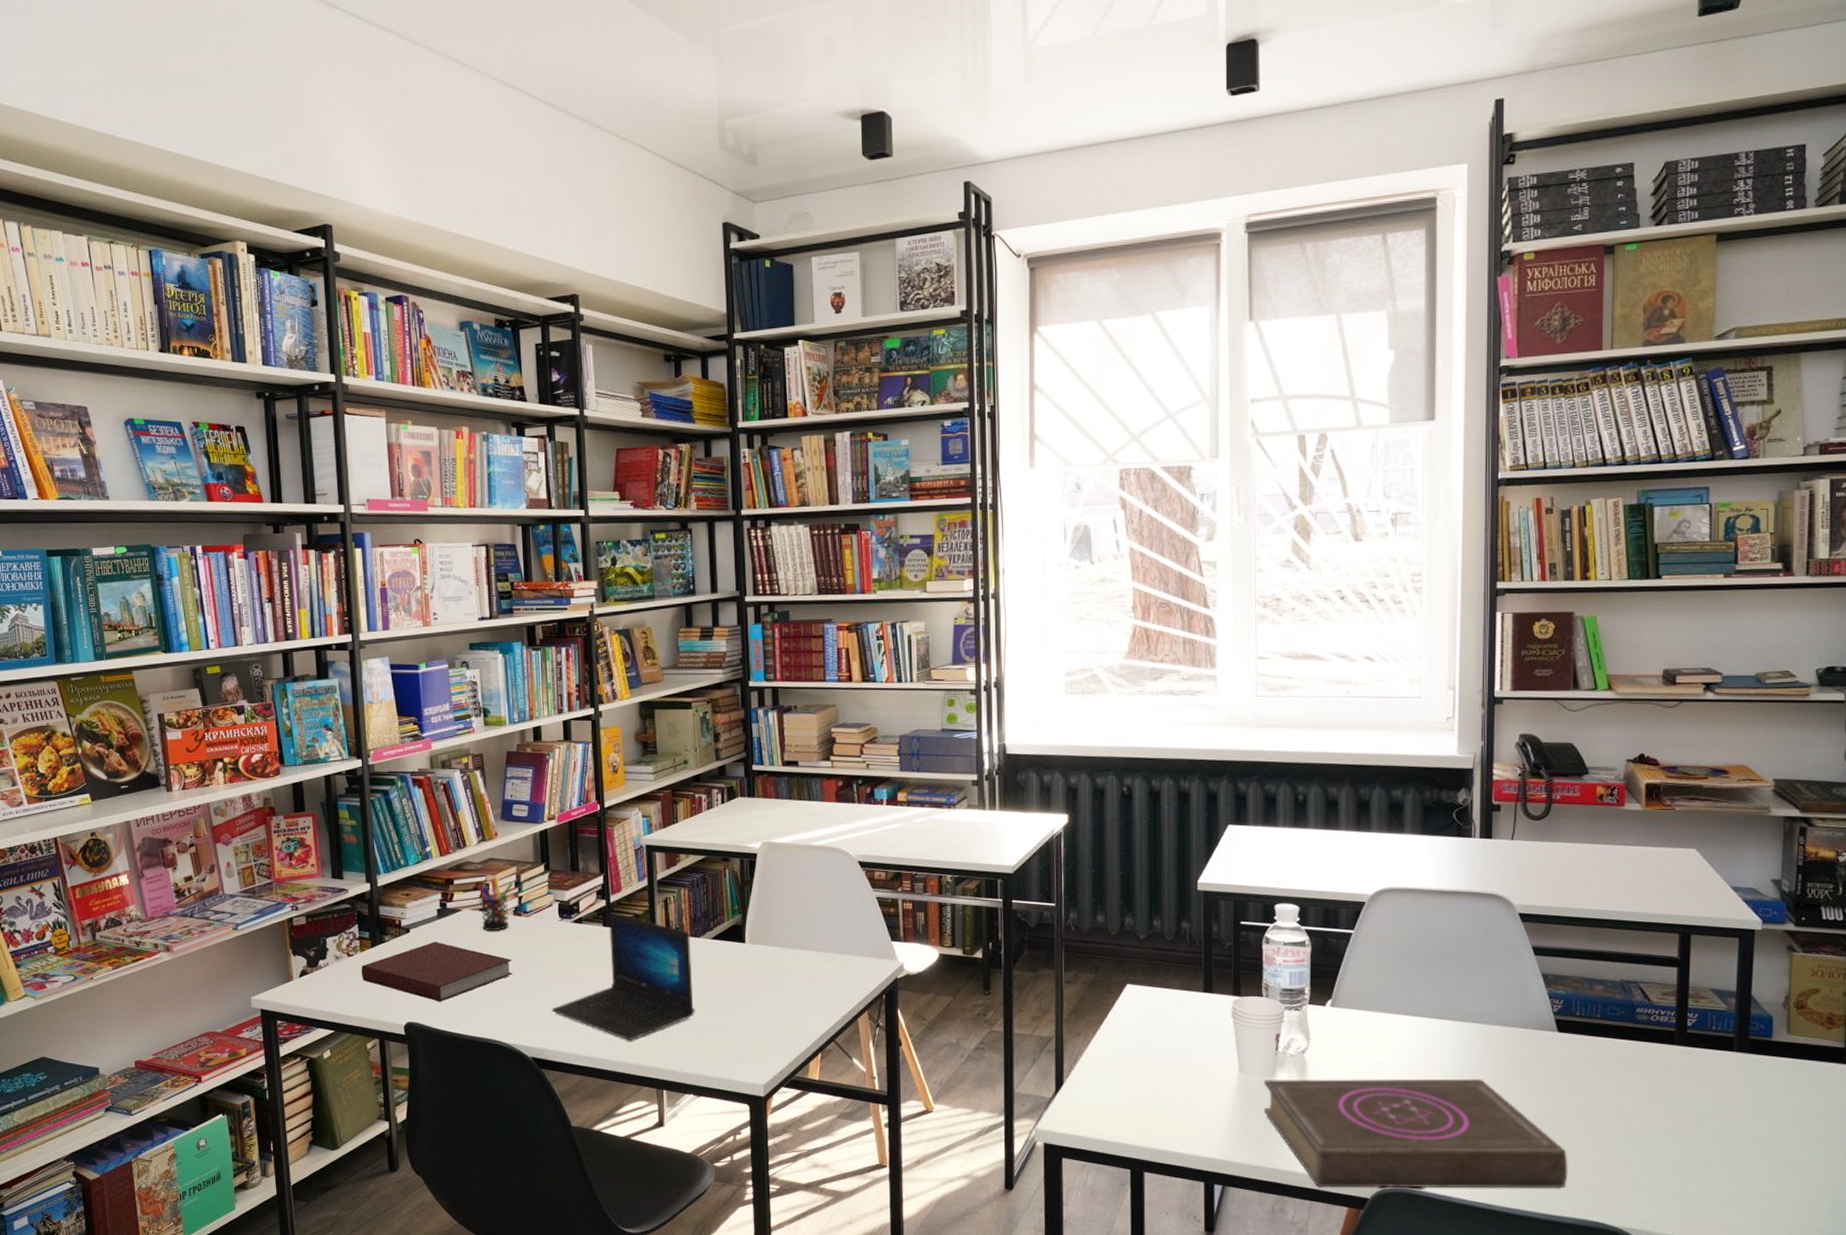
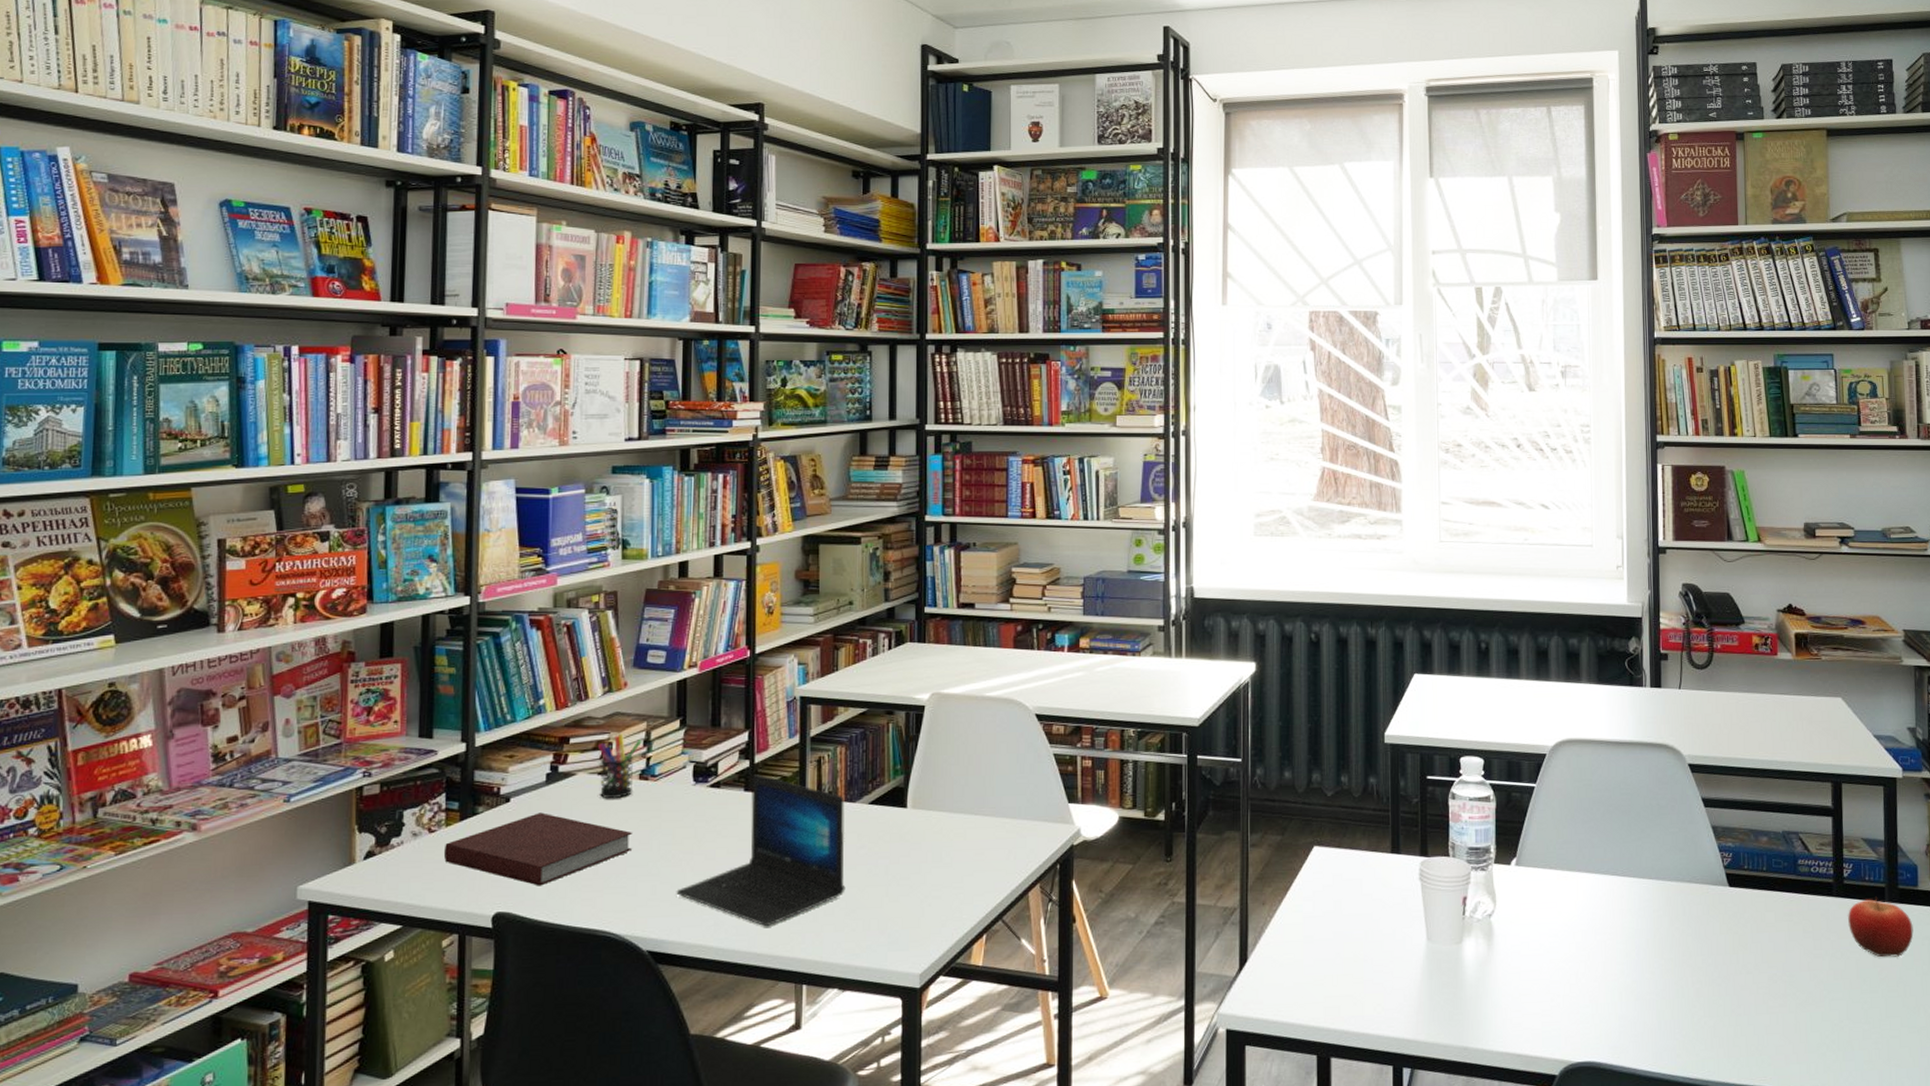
book: present [1263,1079,1568,1189] -> none [1451,939,1744,1066]
fruit: none [1690,1046,1764,1105] -> present [1848,896,1914,958]

